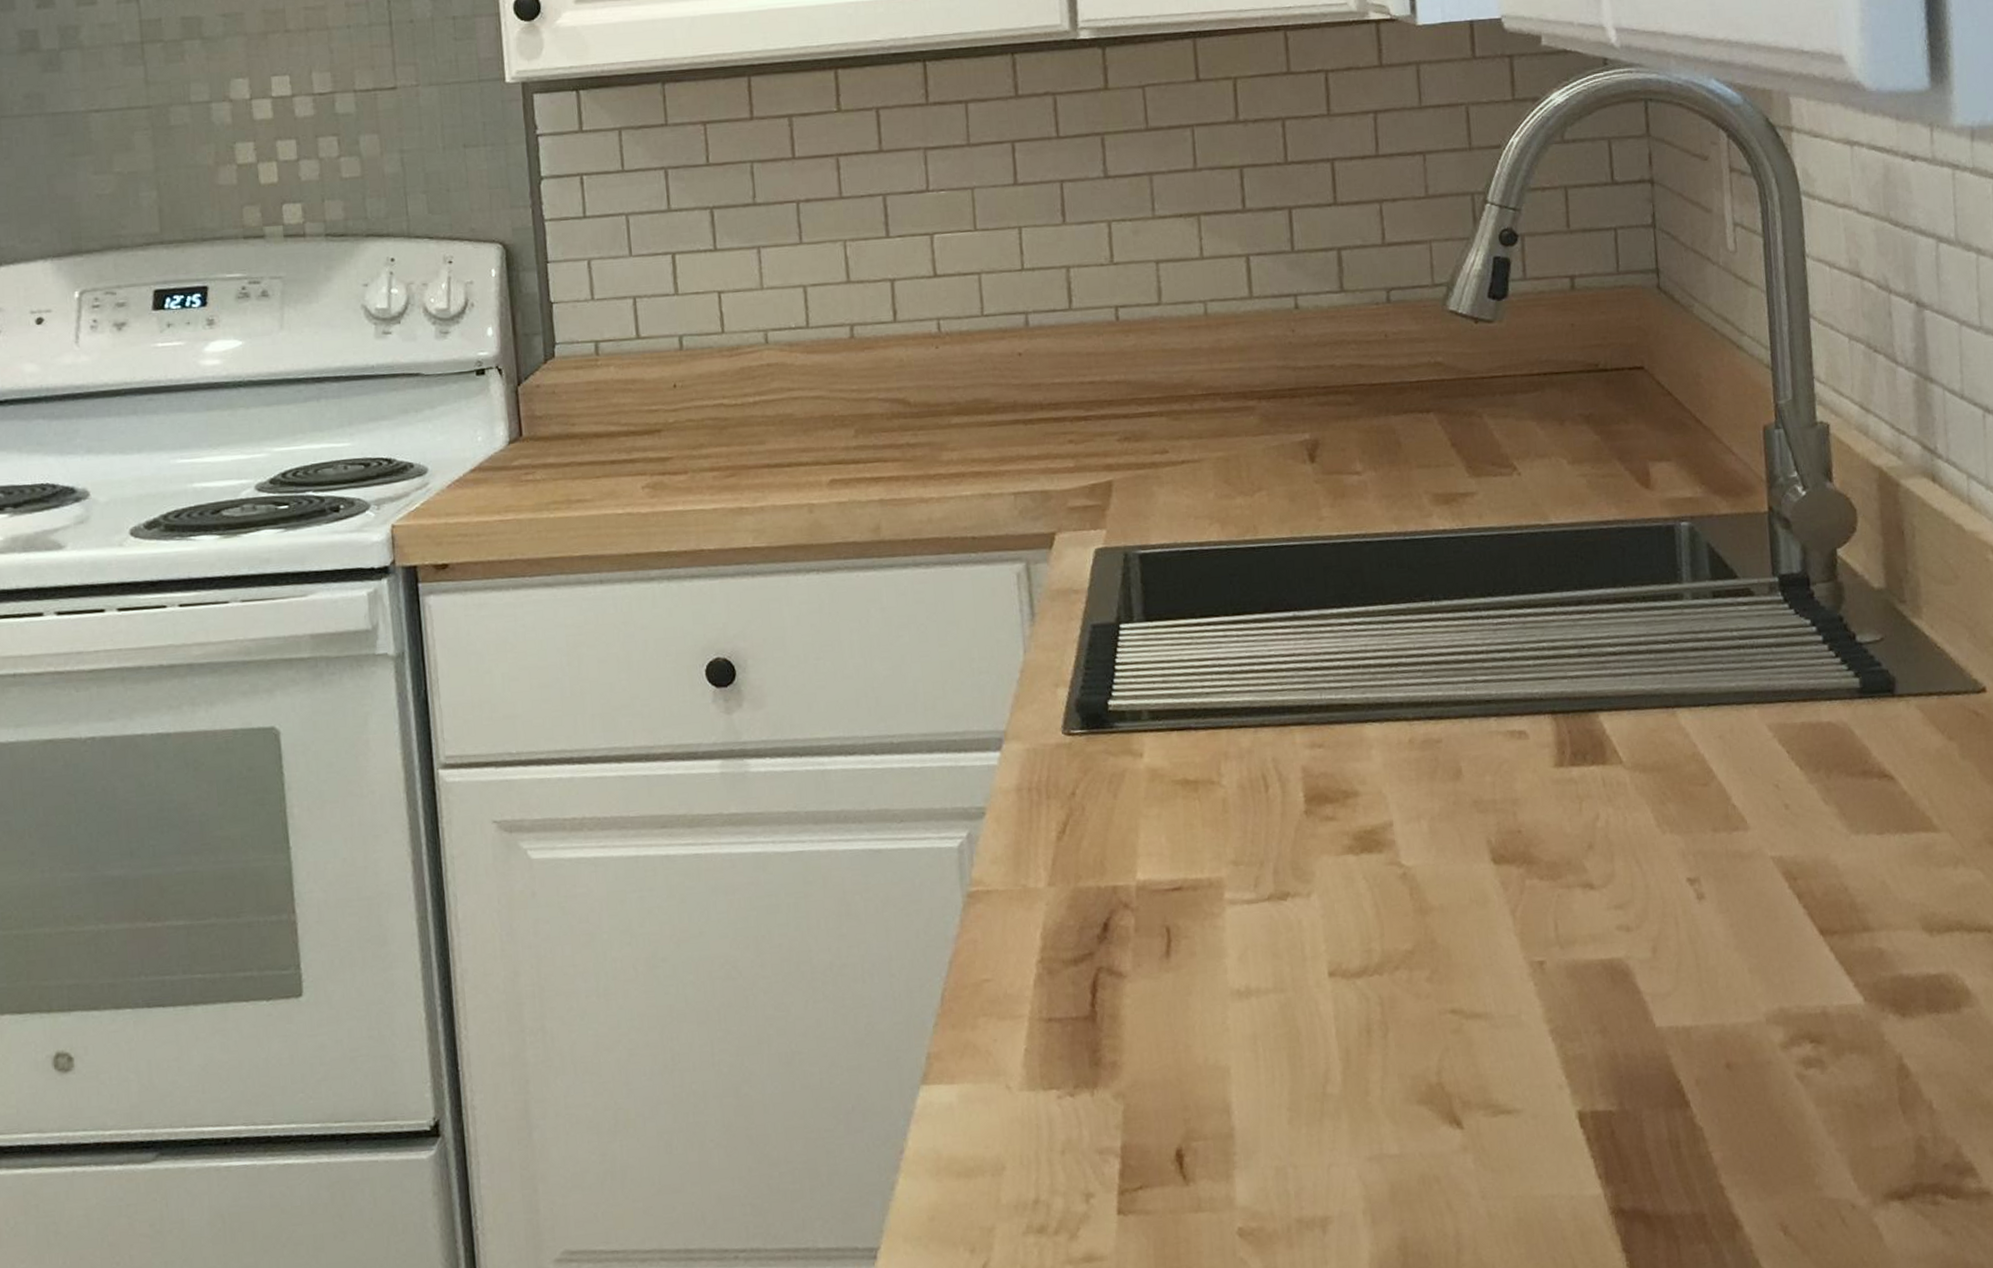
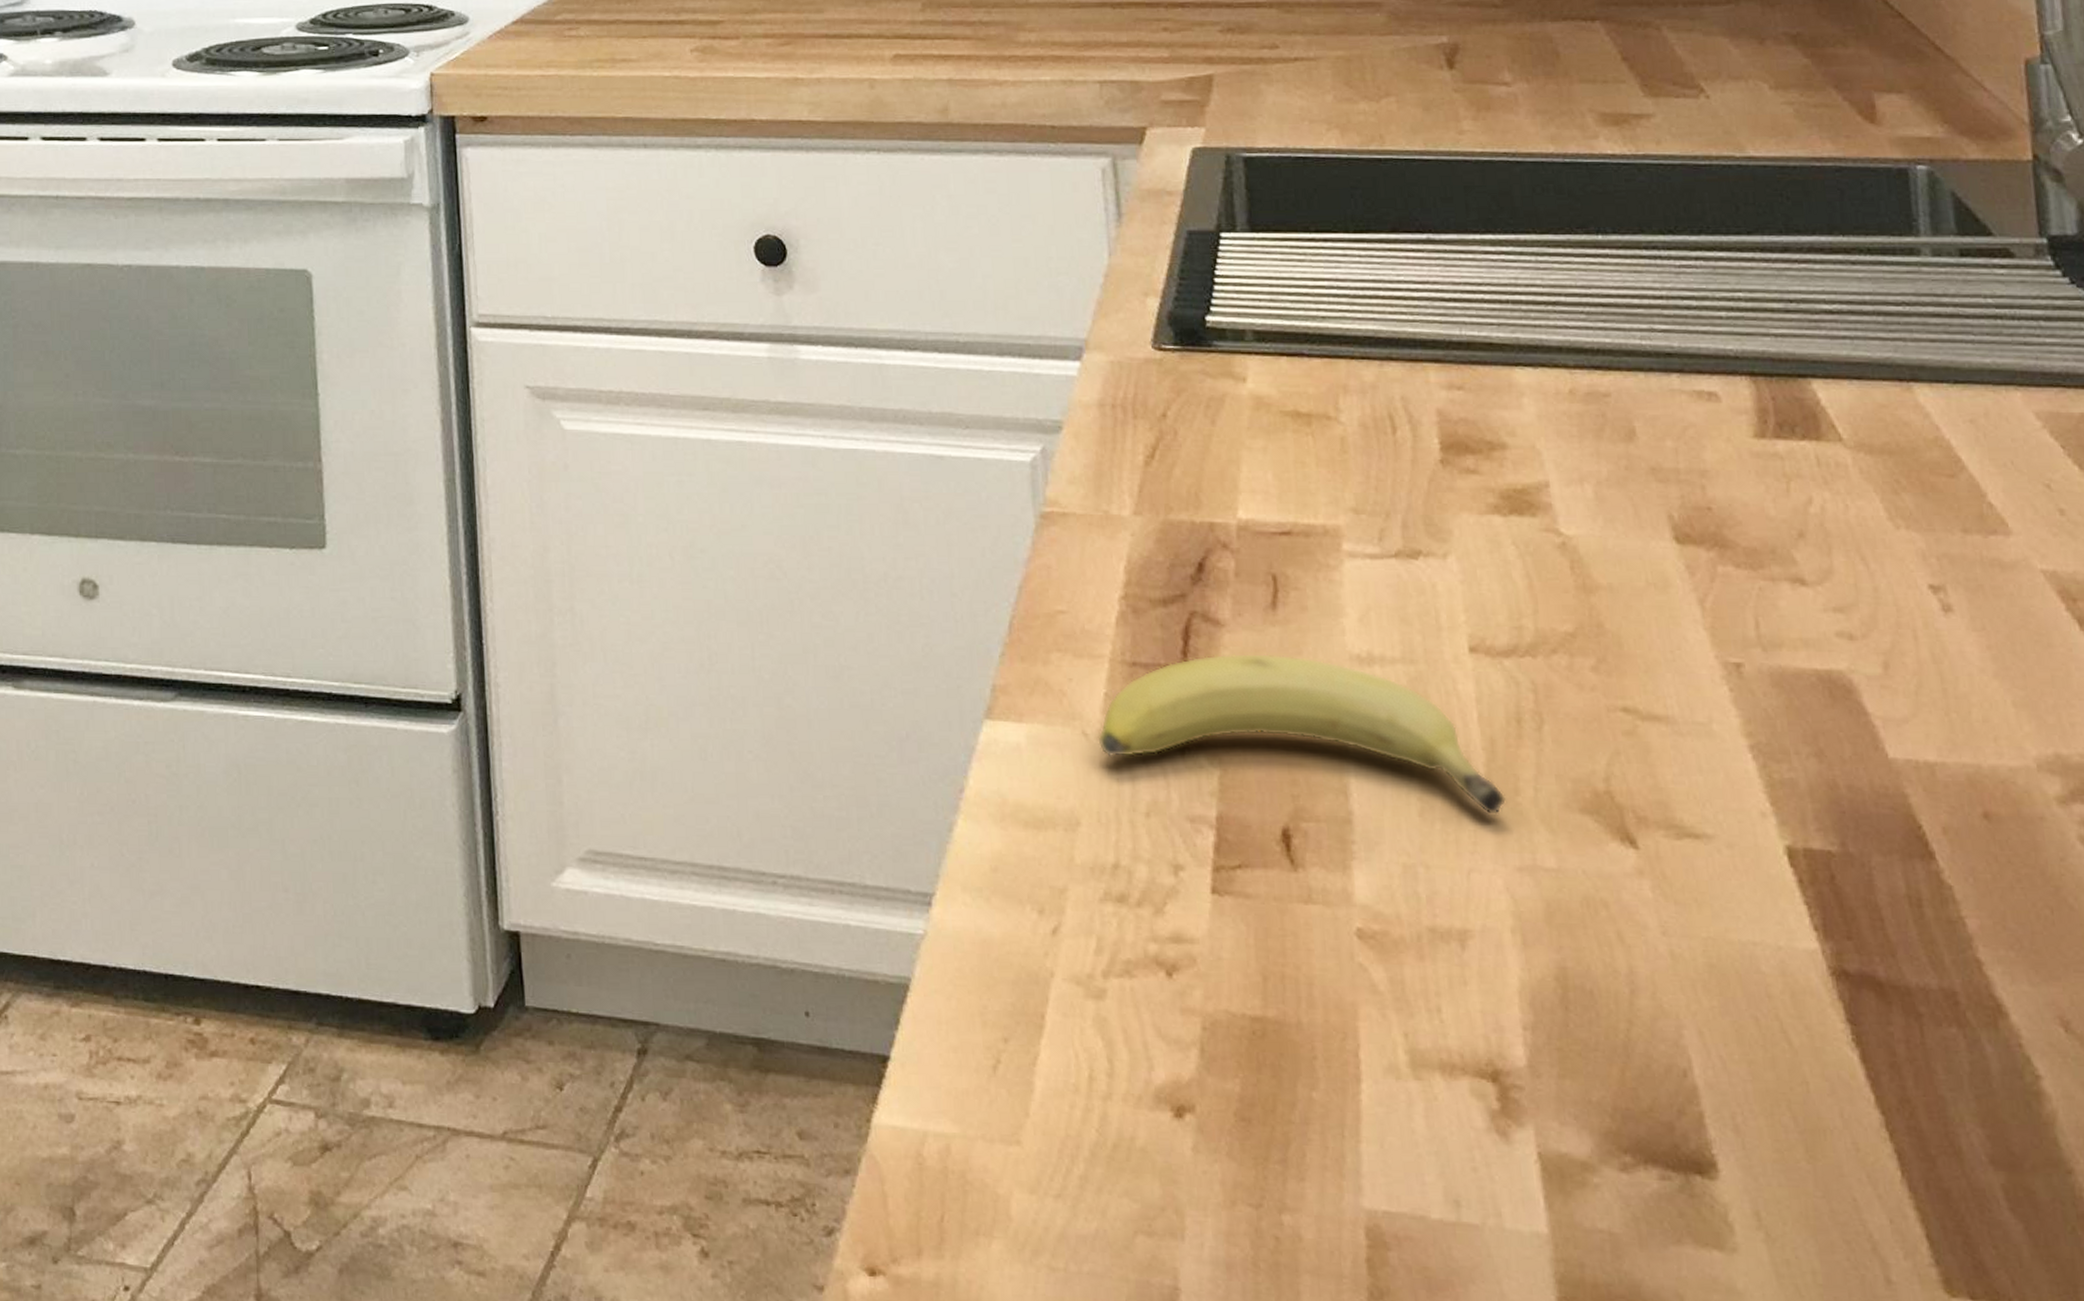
fruit: none [1019,996,1360,1115] -> present [1097,652,1507,814]

